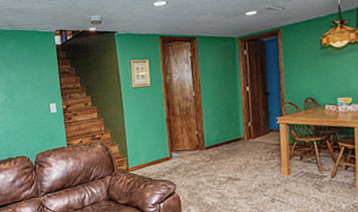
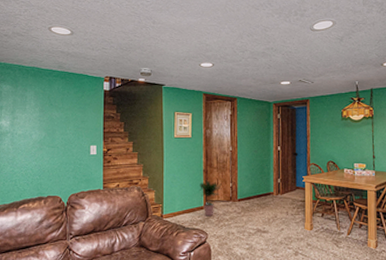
potted plant: none [163,129,187,167] -> present [200,180,222,217]

